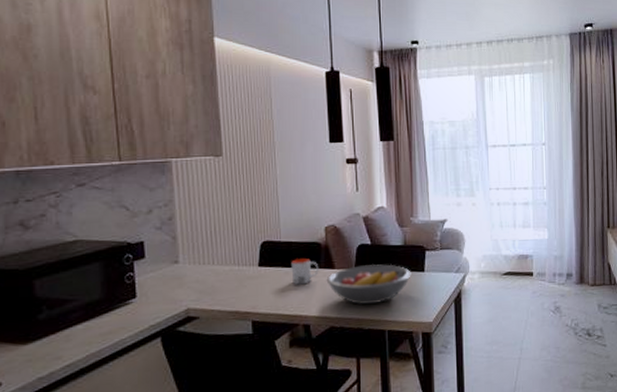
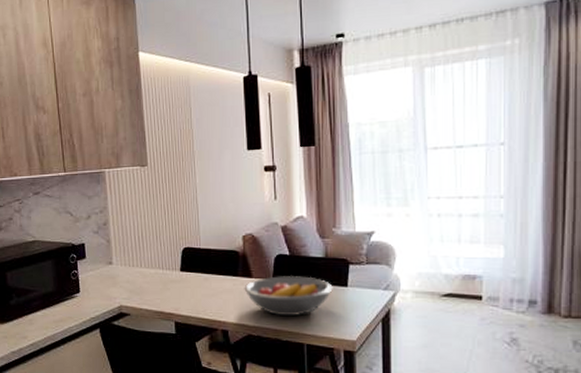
mug: present [291,258,319,285] -> none [210,266,237,291]

